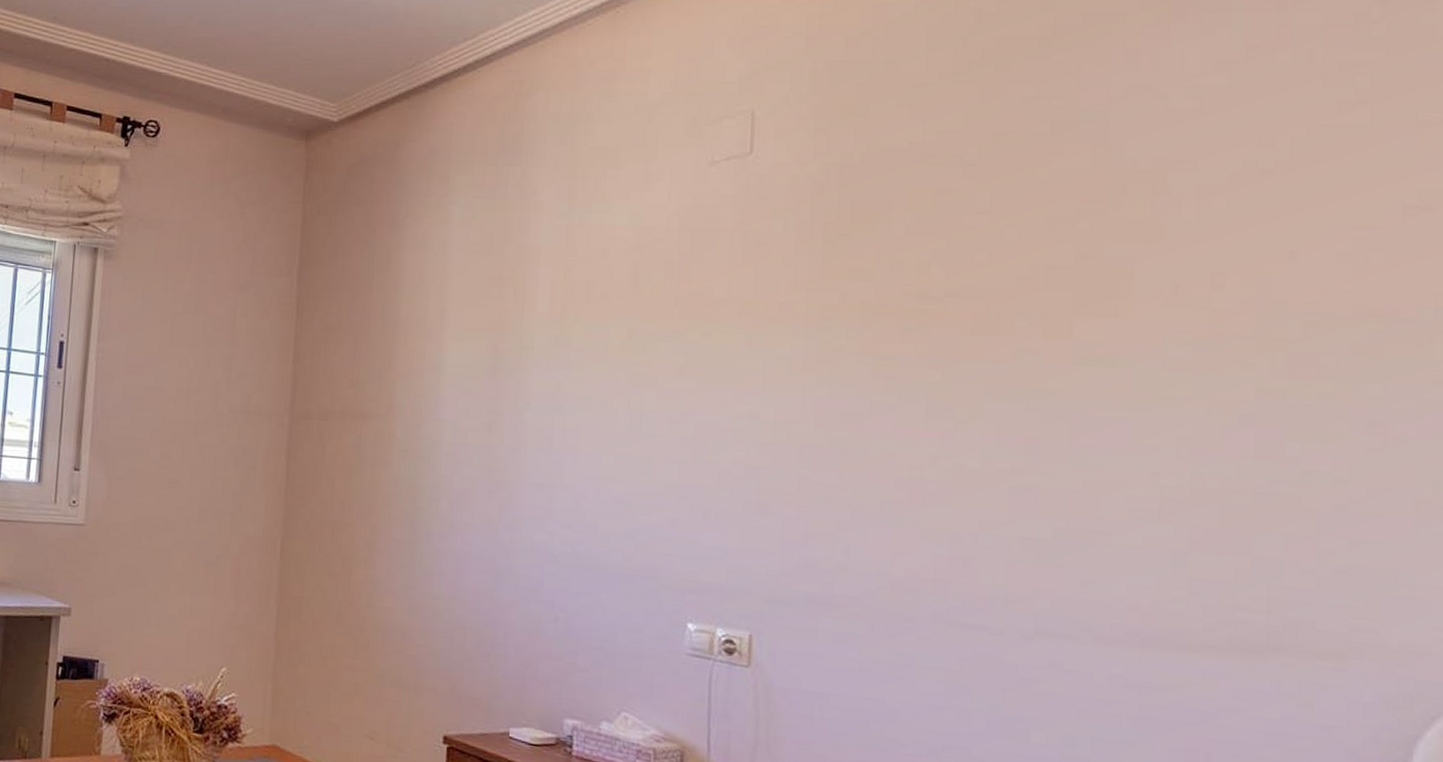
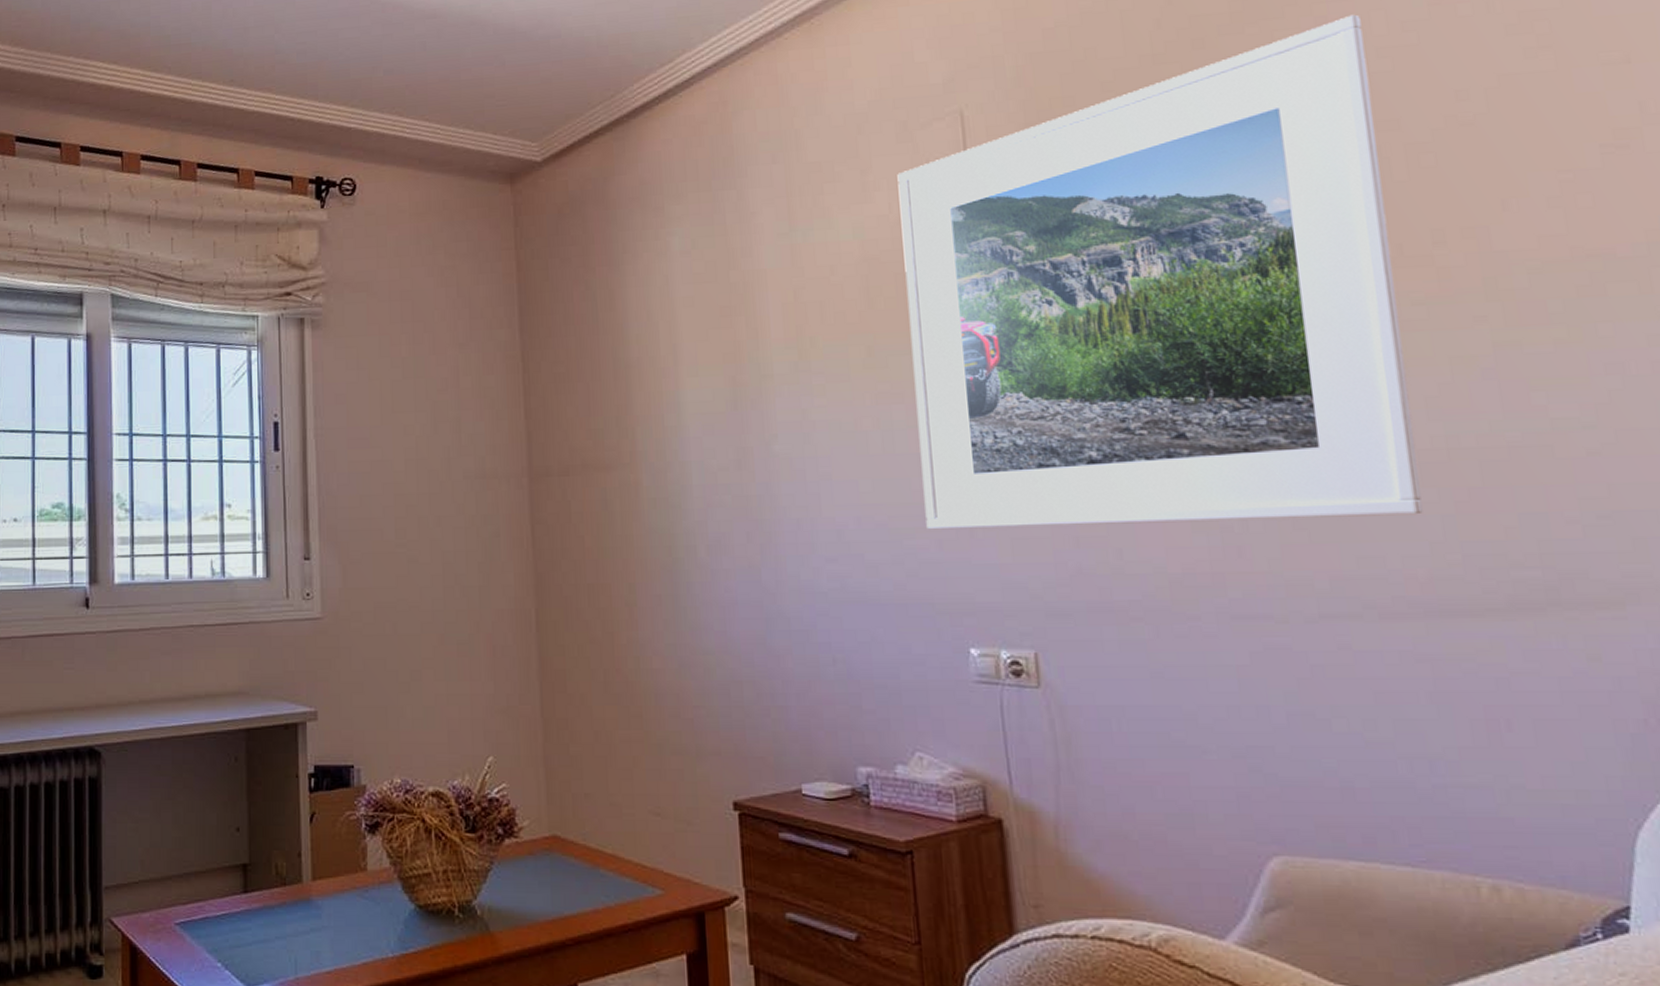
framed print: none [662,51,1174,548] -> present [897,14,1423,530]

